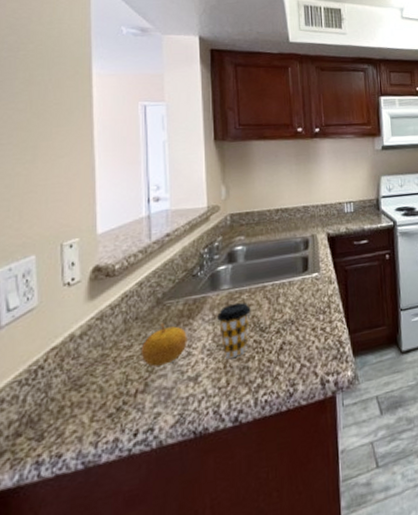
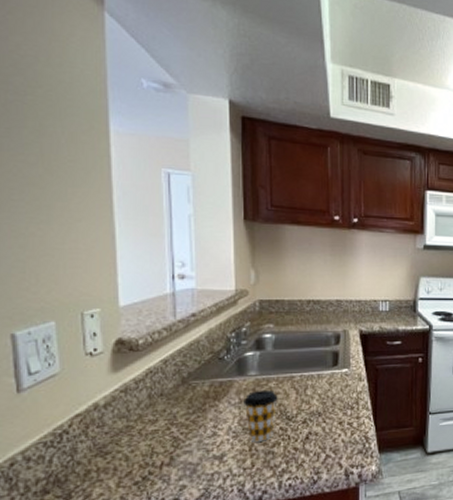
fruit: present [140,322,188,367] -> none [166,401,213,443]

